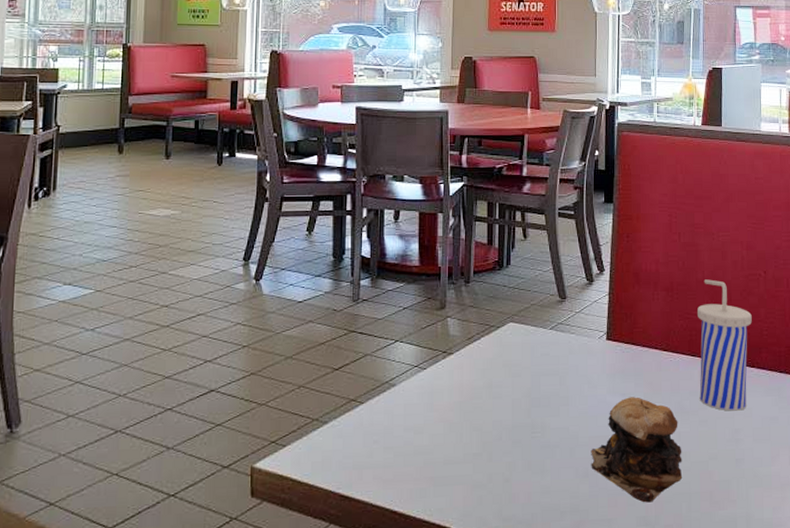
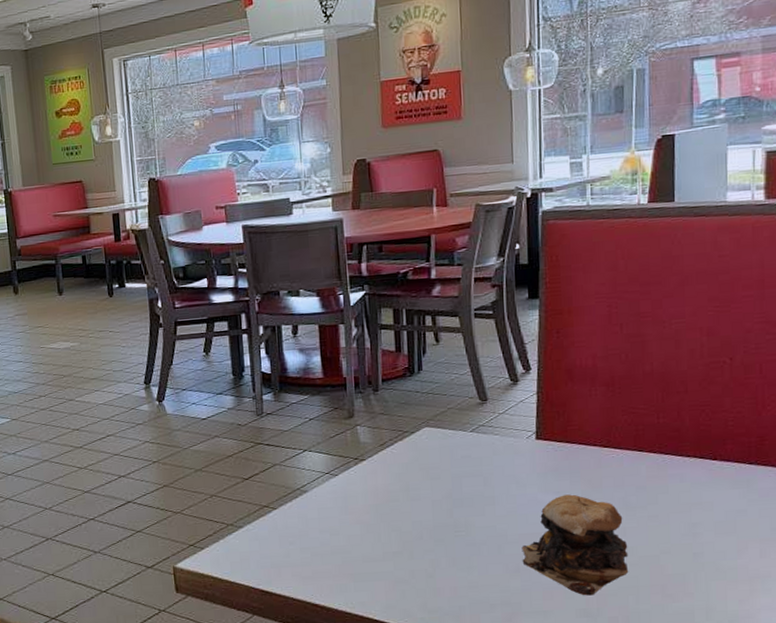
beverage cup: present [696,279,752,411] -> none [644,370,714,505]

